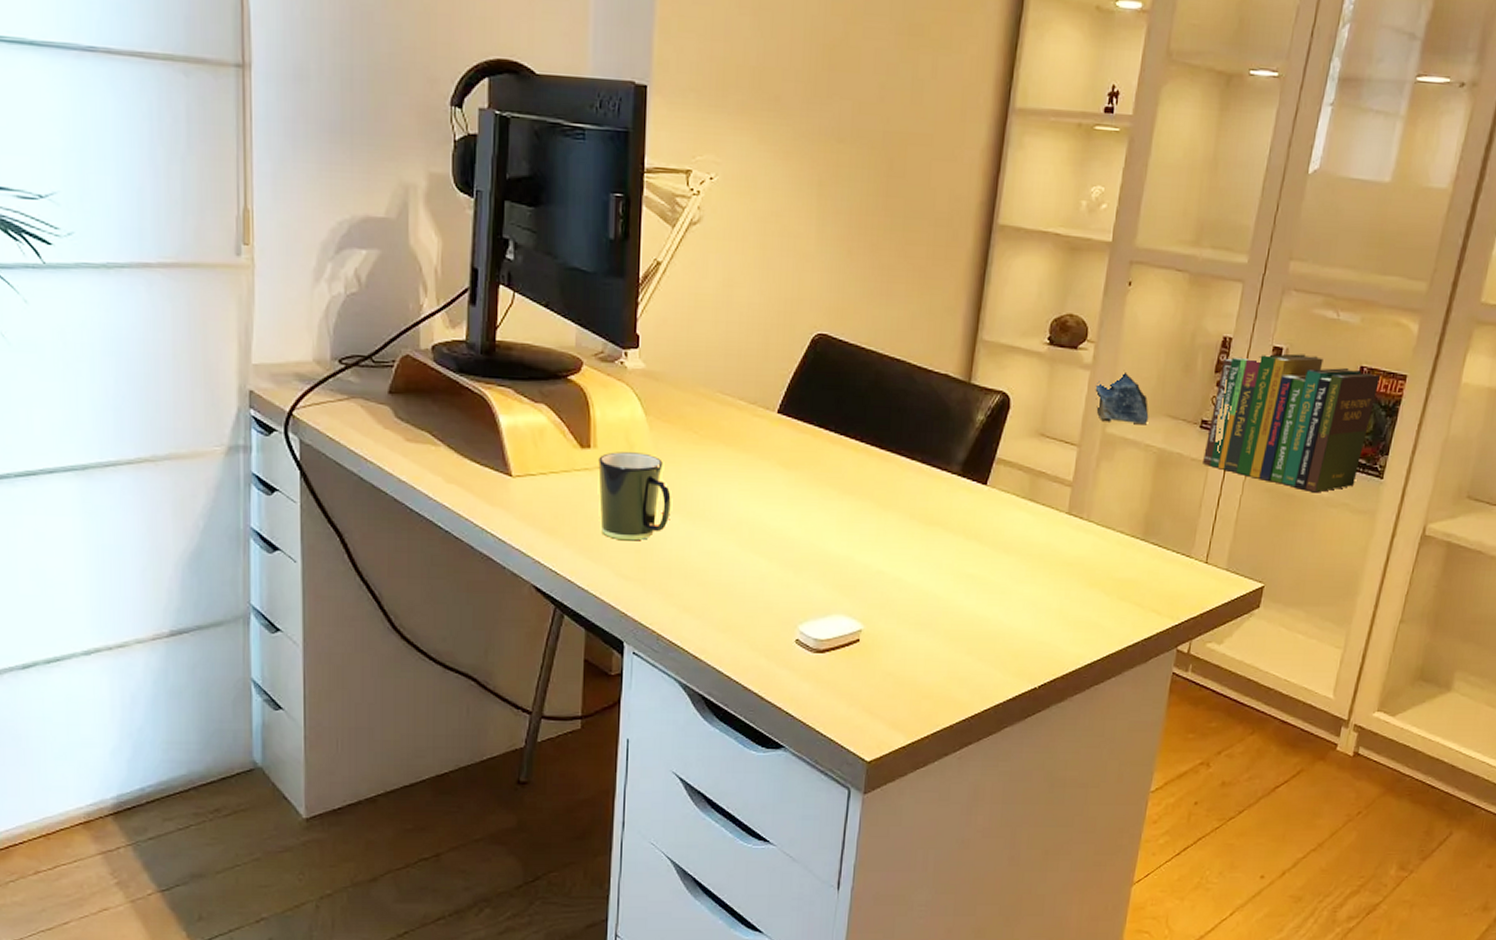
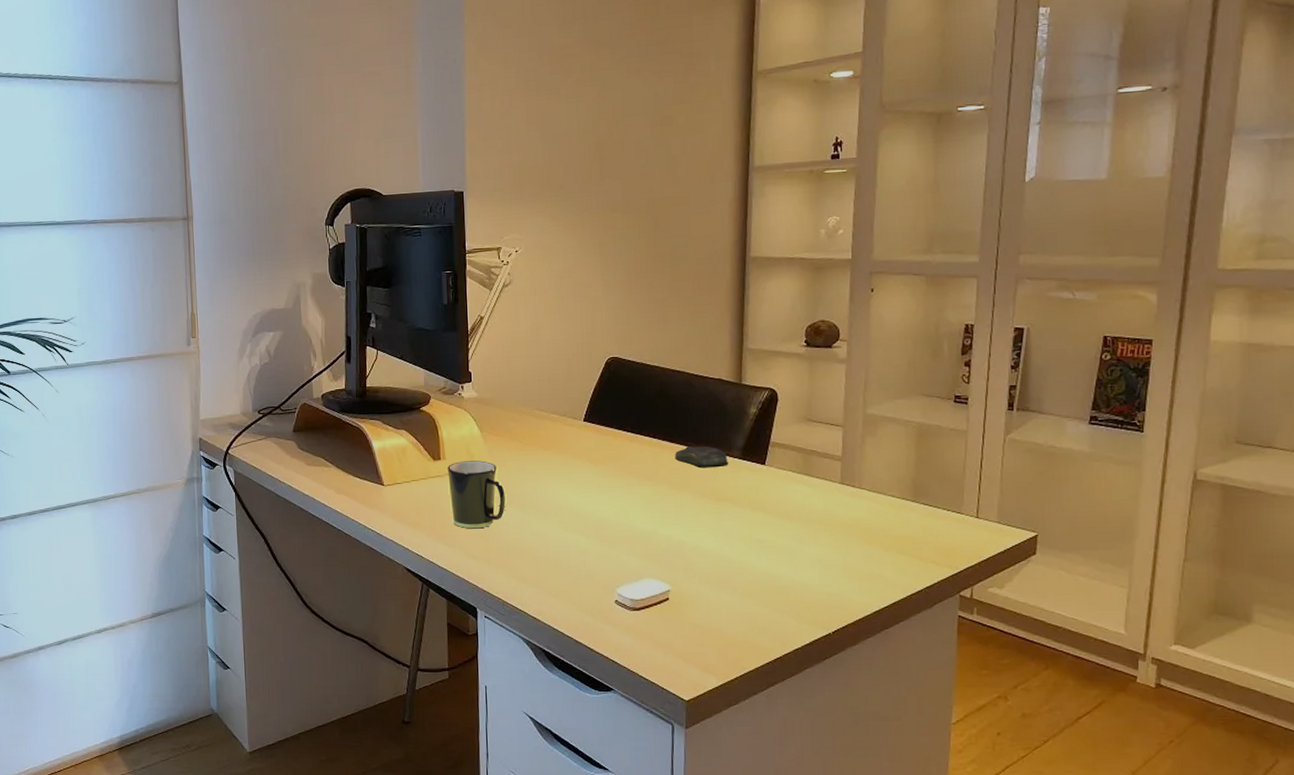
computer mouse: none [883,455,945,484] -> present [674,446,728,468]
mineral specimen: present [1095,370,1149,425] -> none [852,360,905,405]
books: present [1203,353,1380,493] -> none [961,331,1125,450]

